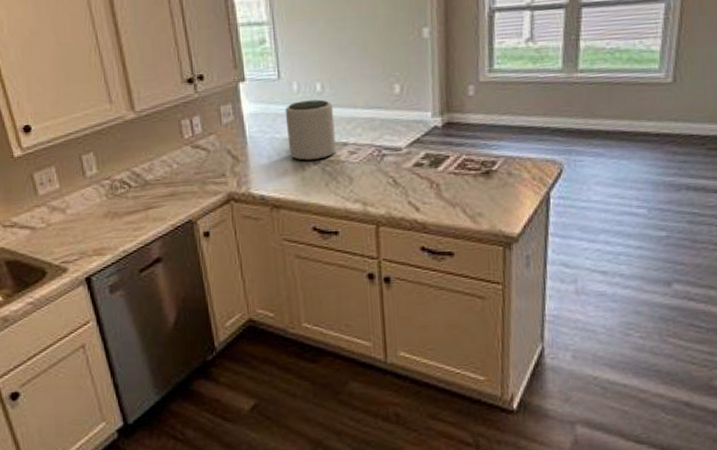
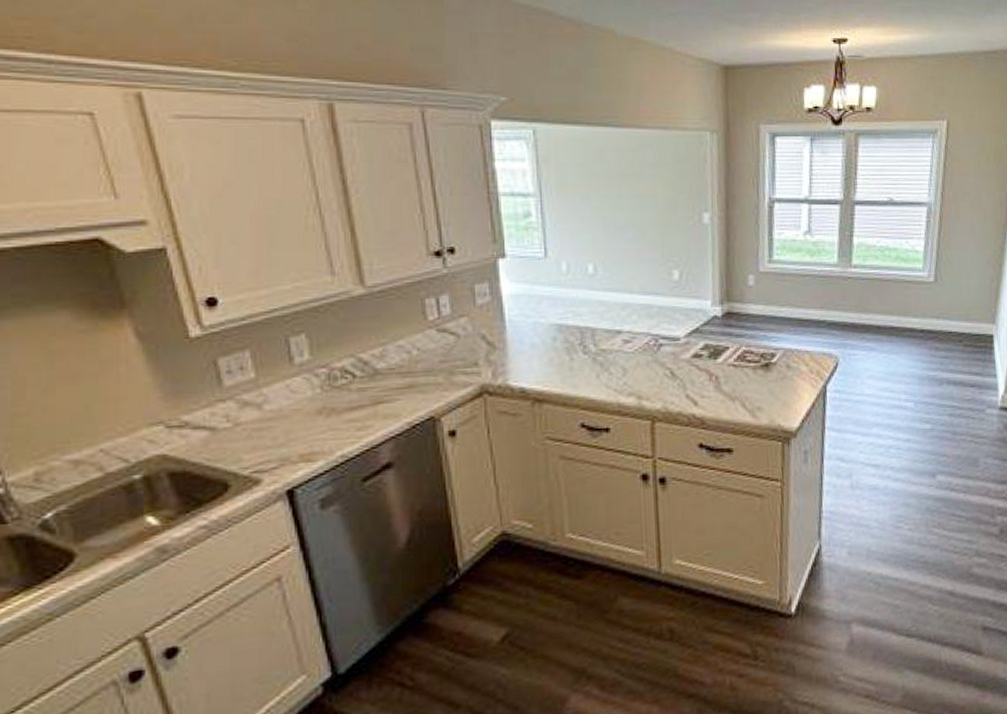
plant pot: present [285,99,336,161] -> none [551,282,609,349]

